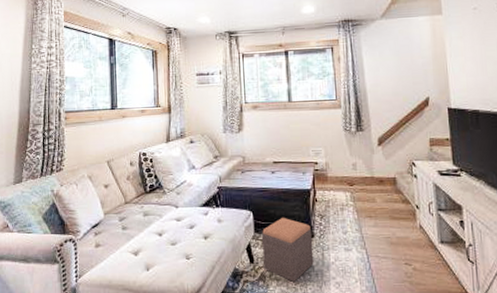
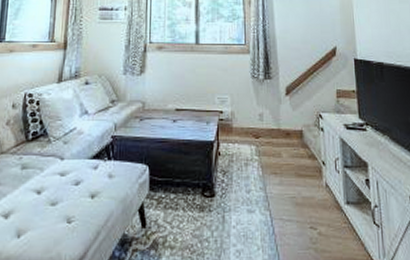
footstool: present [262,217,314,282] -> none [157,172,213,250]

